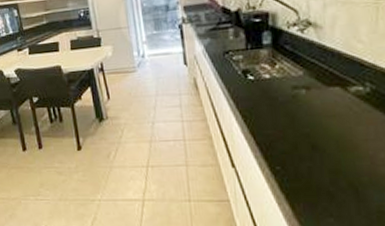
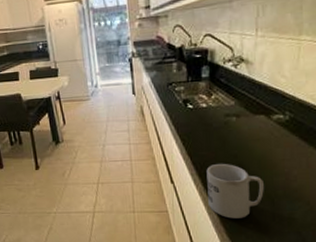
mug: none [273,143,345,211] -> present [206,163,264,219]

